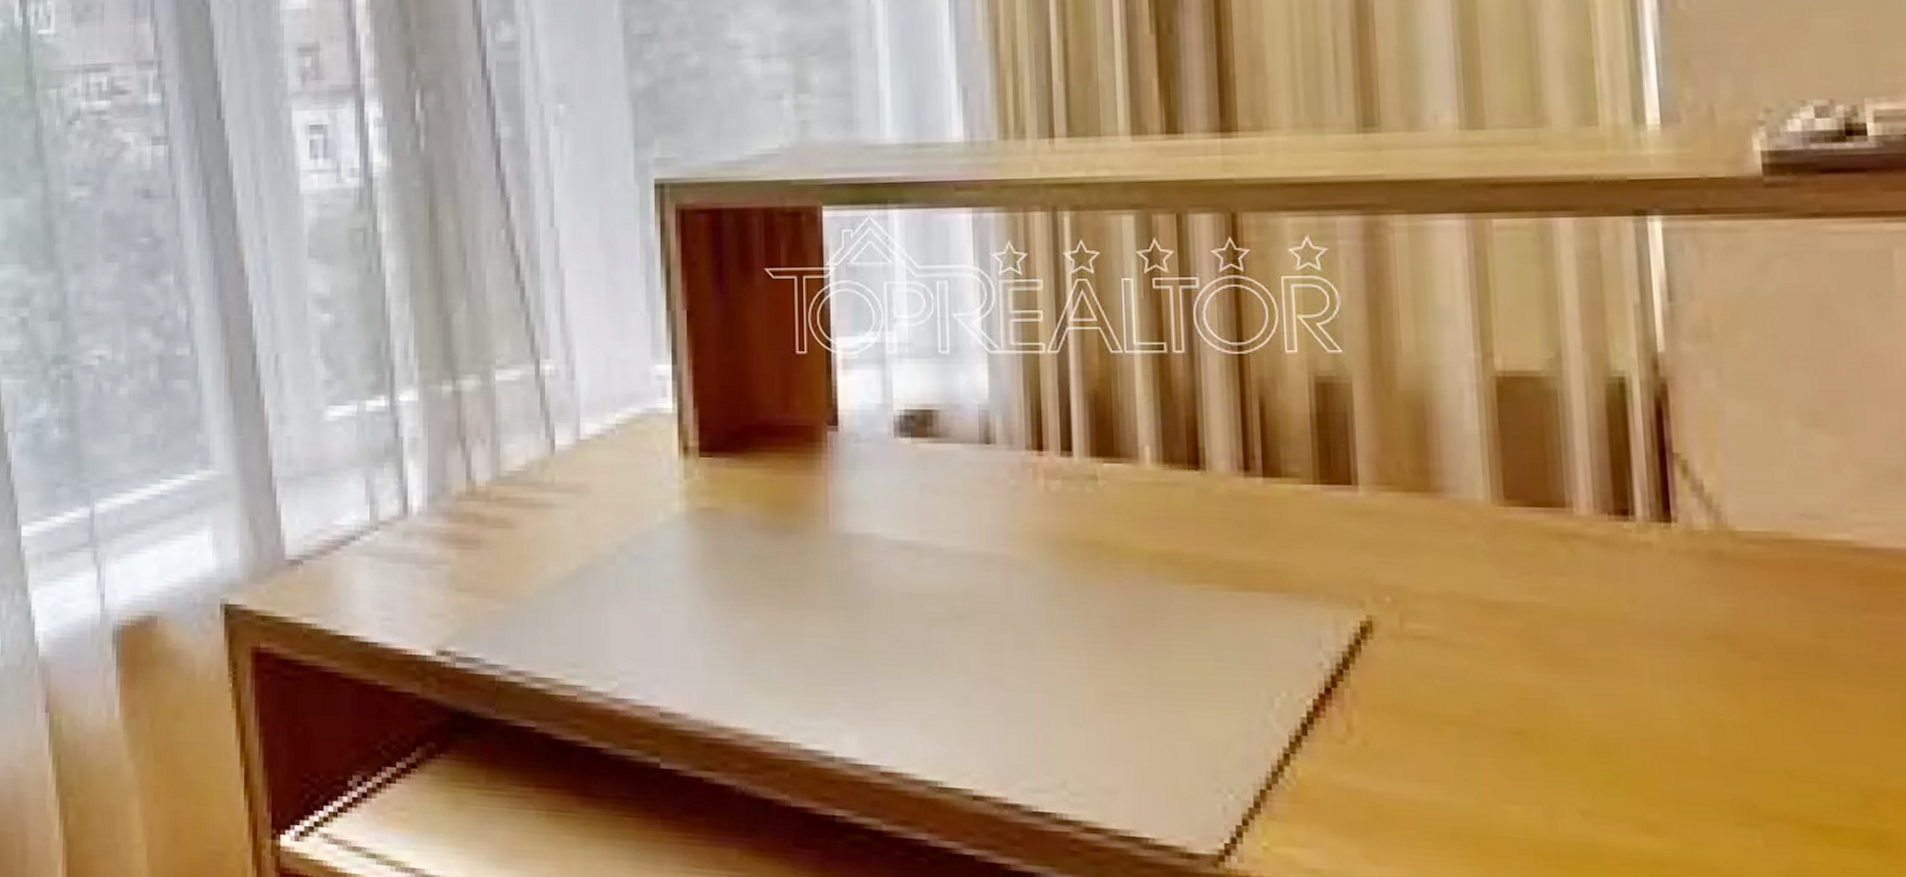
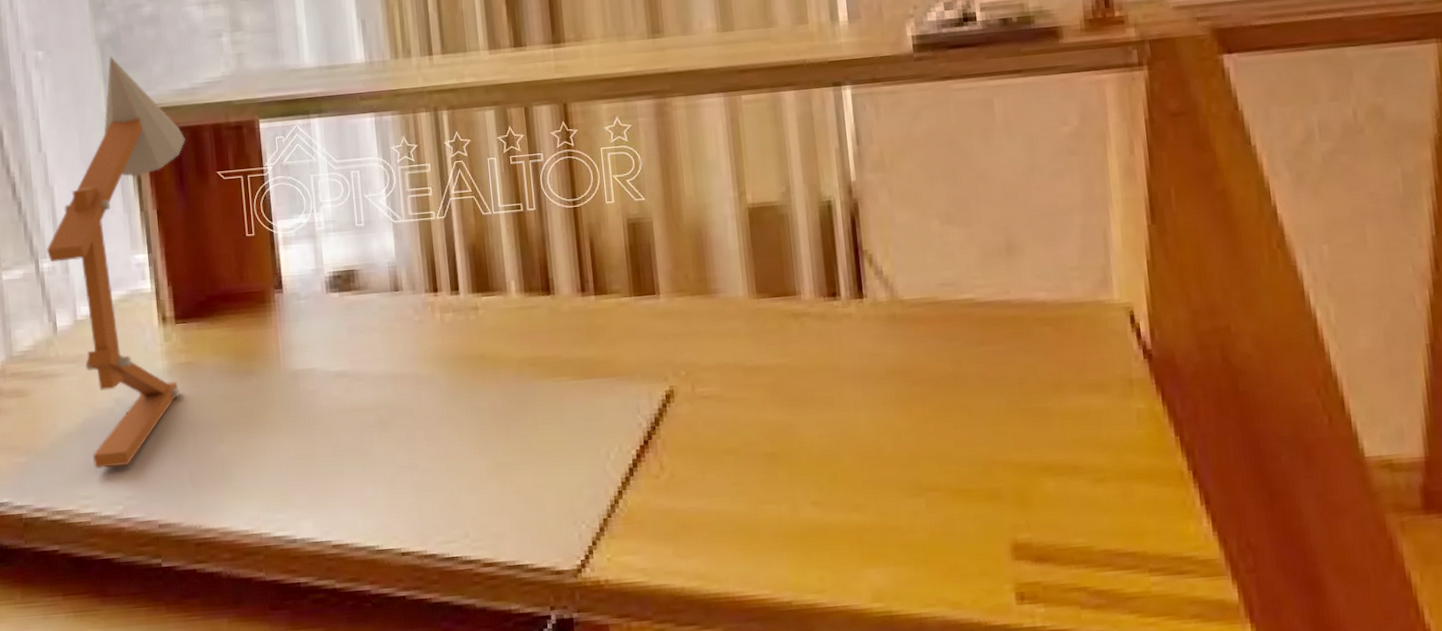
desk lamp: none [549,114,728,632] -> present [46,55,185,469]

